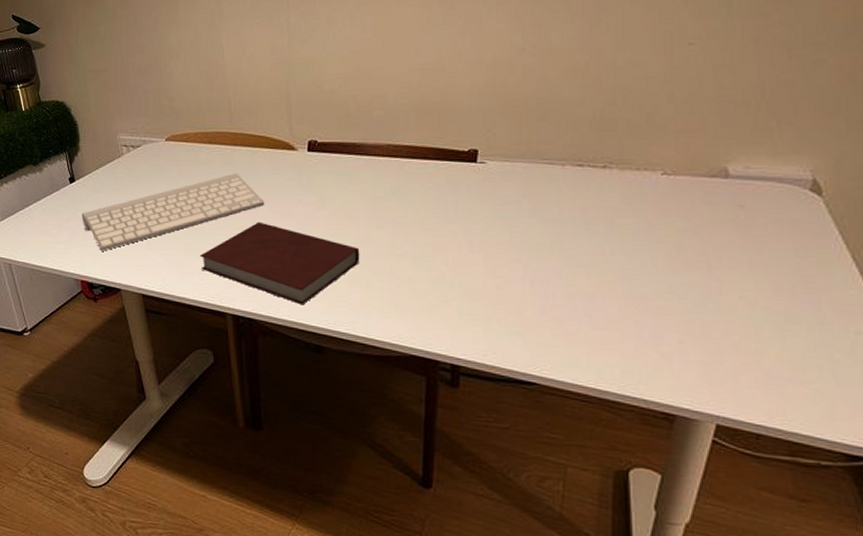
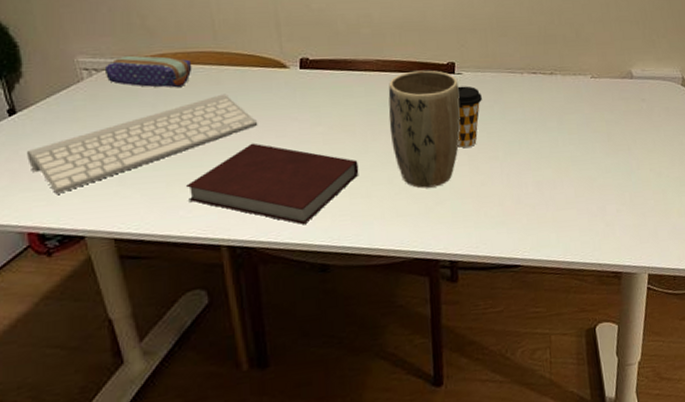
pencil case: none [139,134,210,166] -> present [104,54,192,88]
plant pot: none [396,157,480,285] -> present [388,70,461,188]
coffee cup: none [472,177,508,247] -> present [457,86,482,148]

